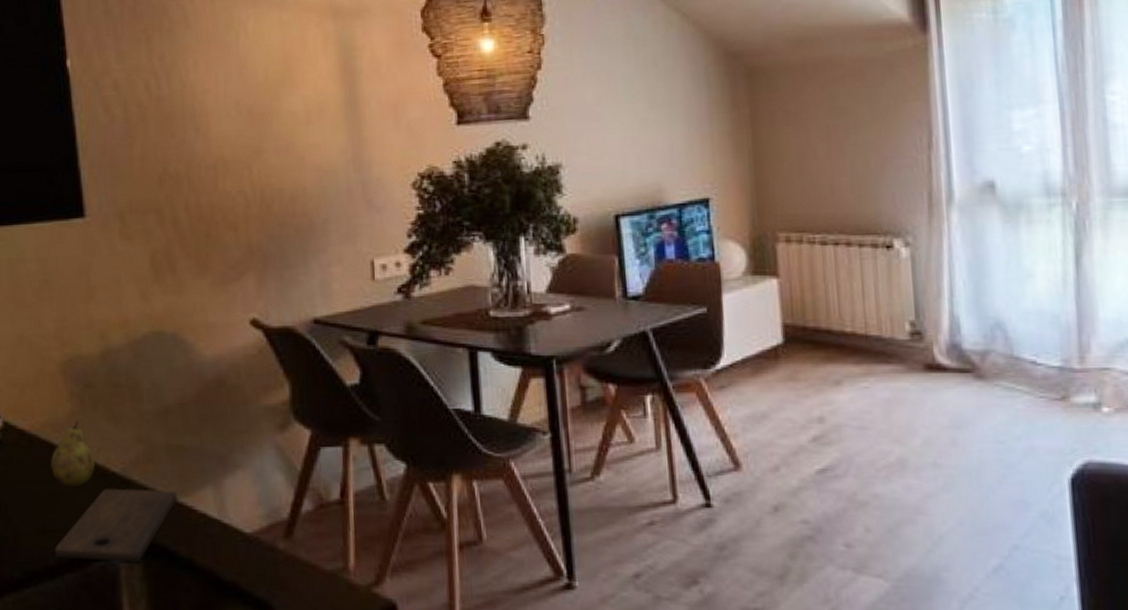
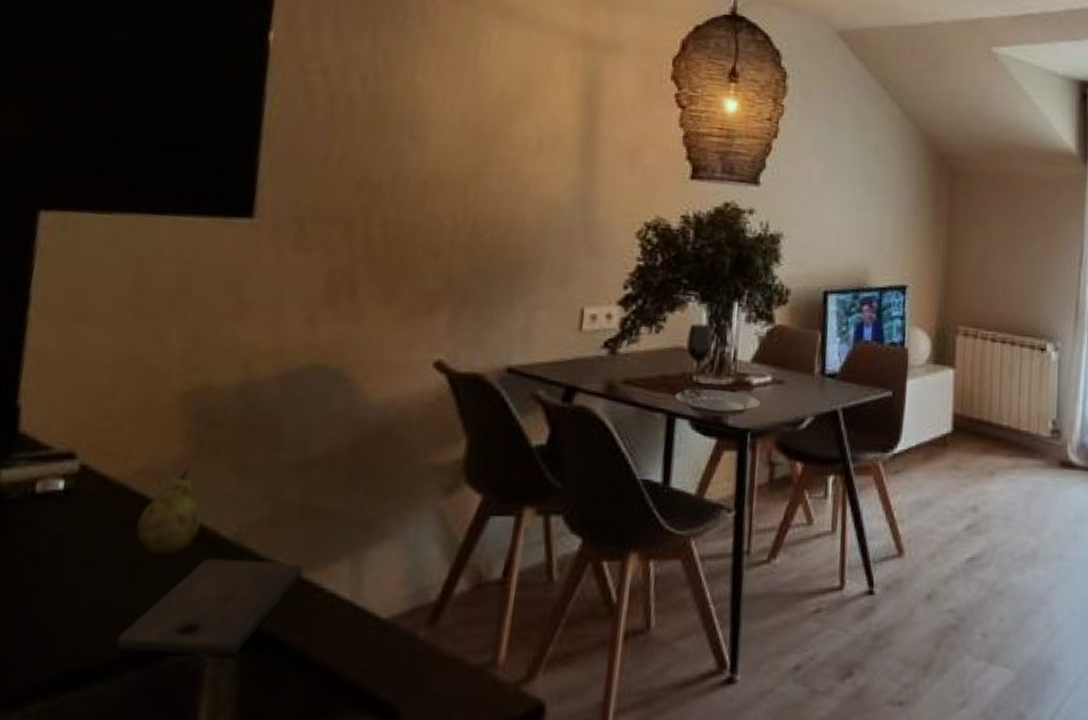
plate: none [473,322,562,347] -> present [674,388,761,417]
wine glass: none [477,261,504,327] -> present [685,323,713,392]

